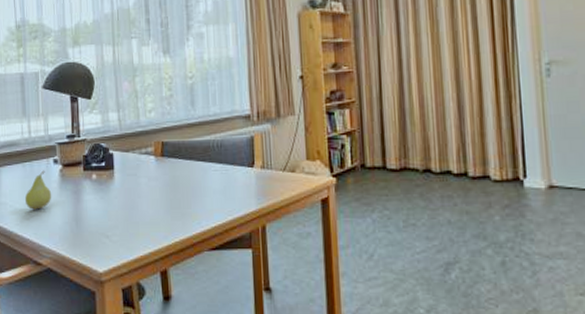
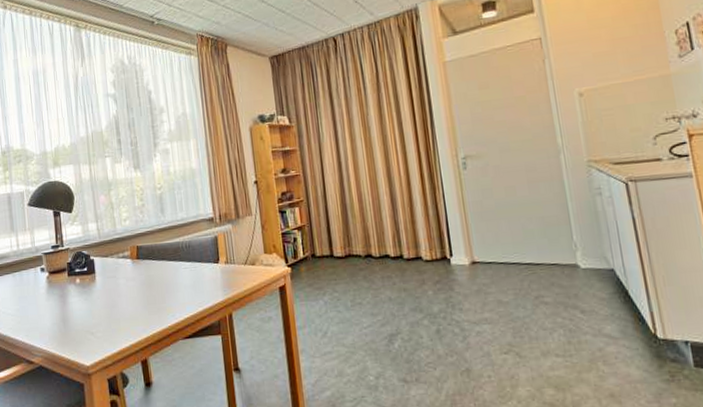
fruit: present [24,170,52,210] -> none [16,278,41,314]

